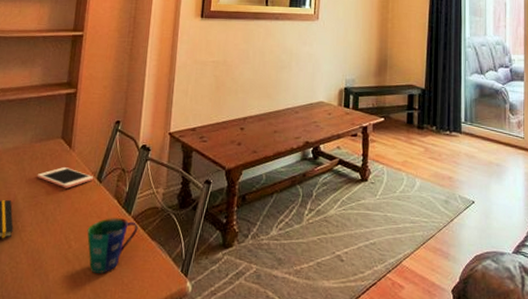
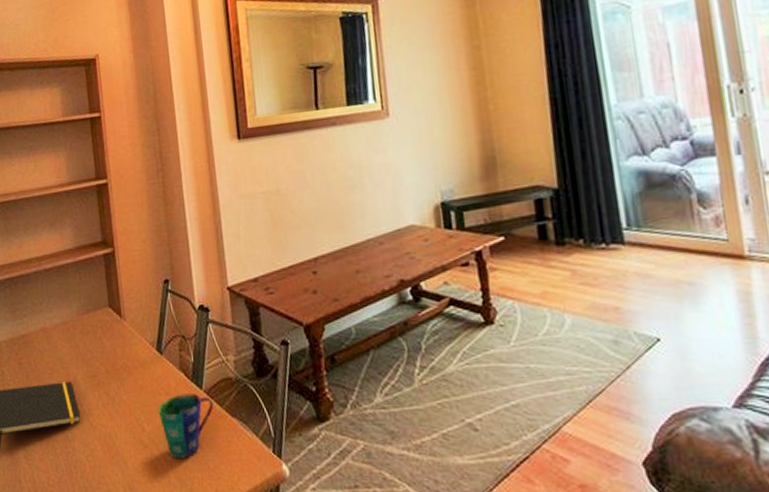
cell phone: present [37,167,94,188] -> none [92,340,153,364]

